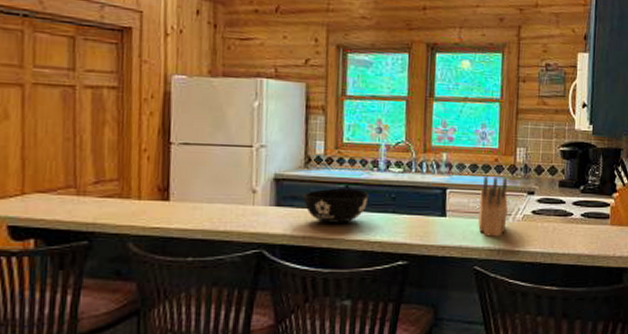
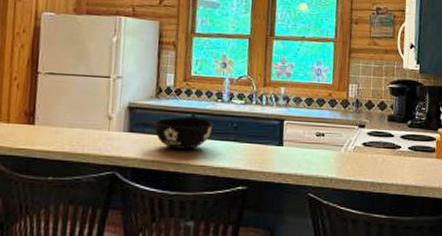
knife block: present [478,176,508,237] -> none [312,110,341,166]

